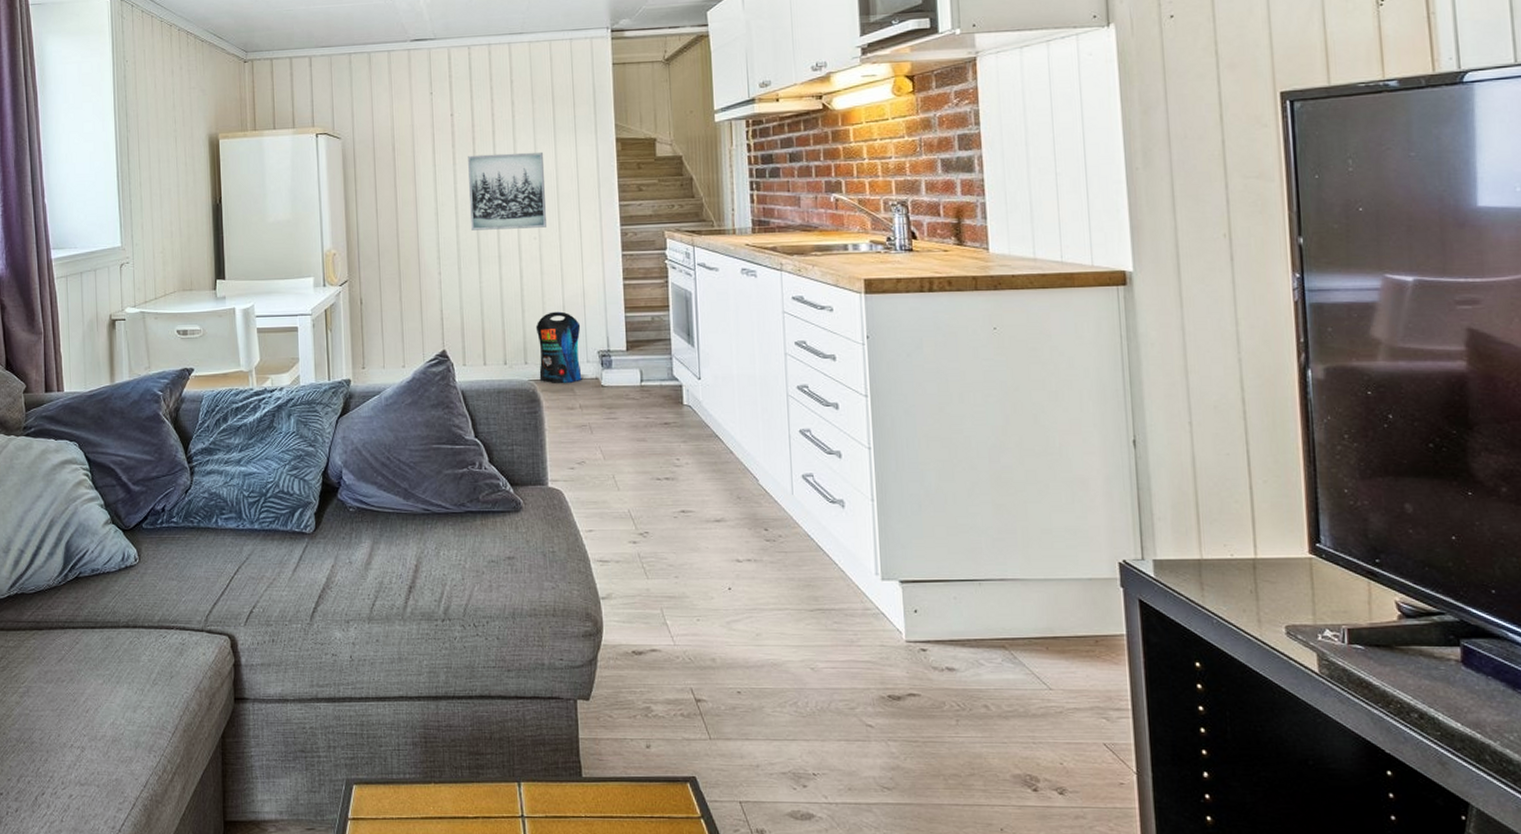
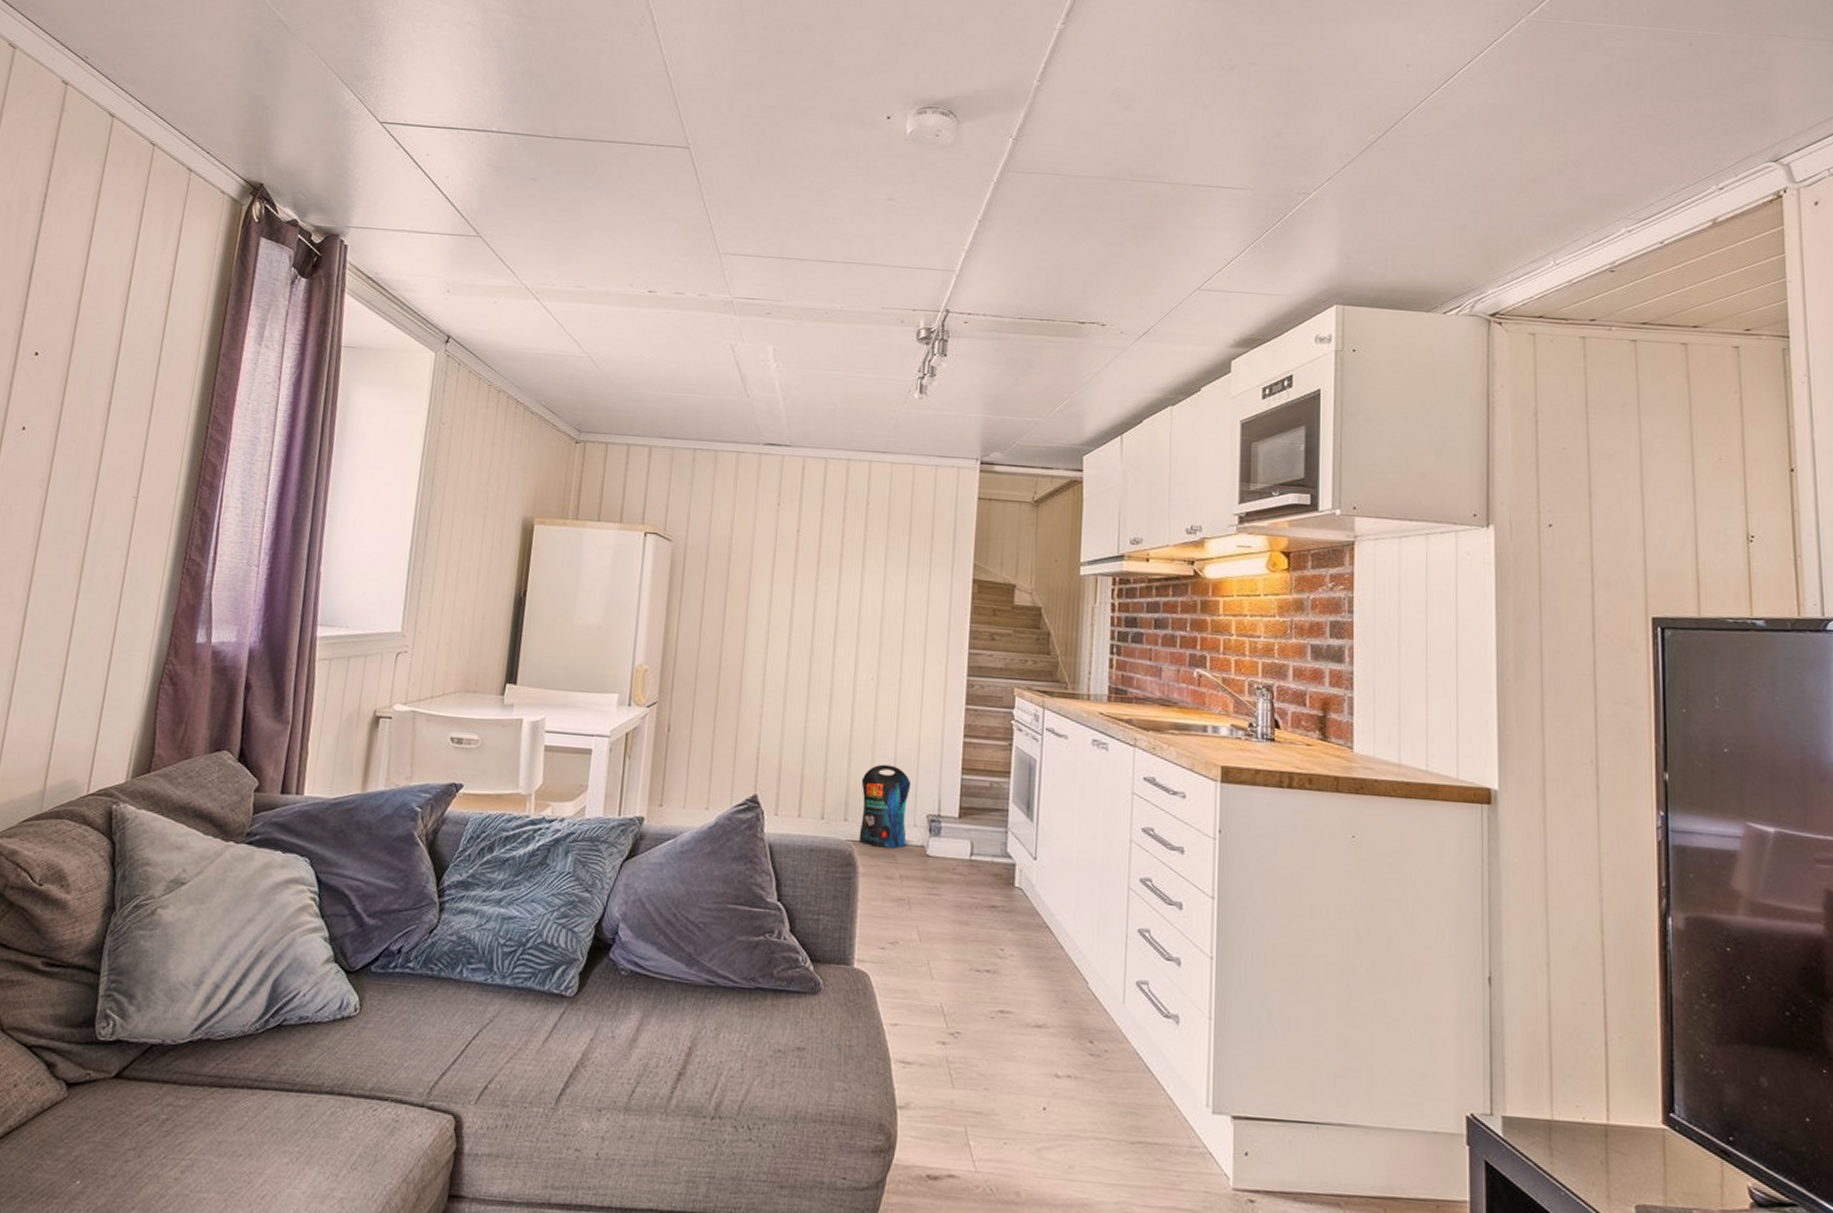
wall art: present [468,151,546,231] -> none [804,577,892,668]

